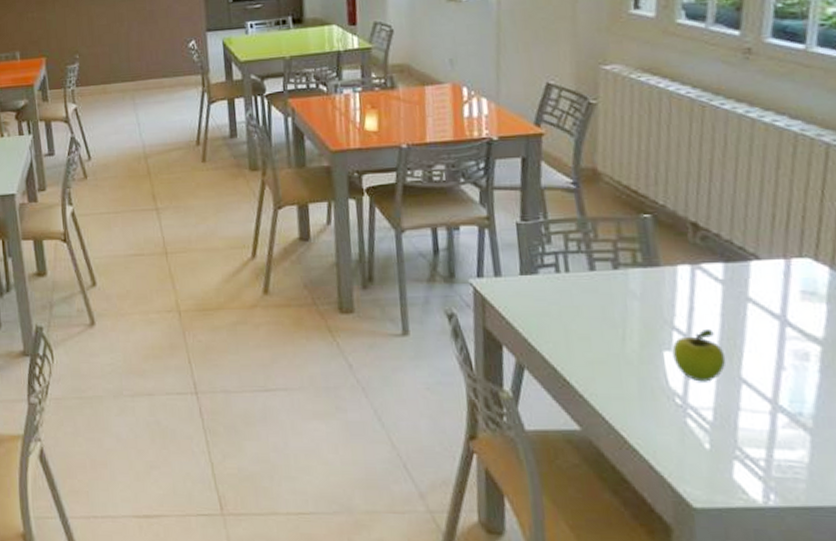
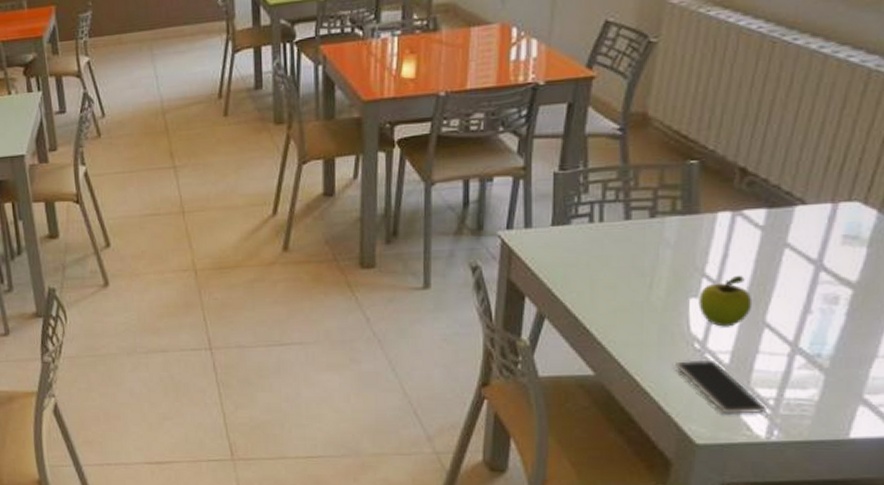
smartphone: none [660,415,758,476] -> present [675,359,766,414]

